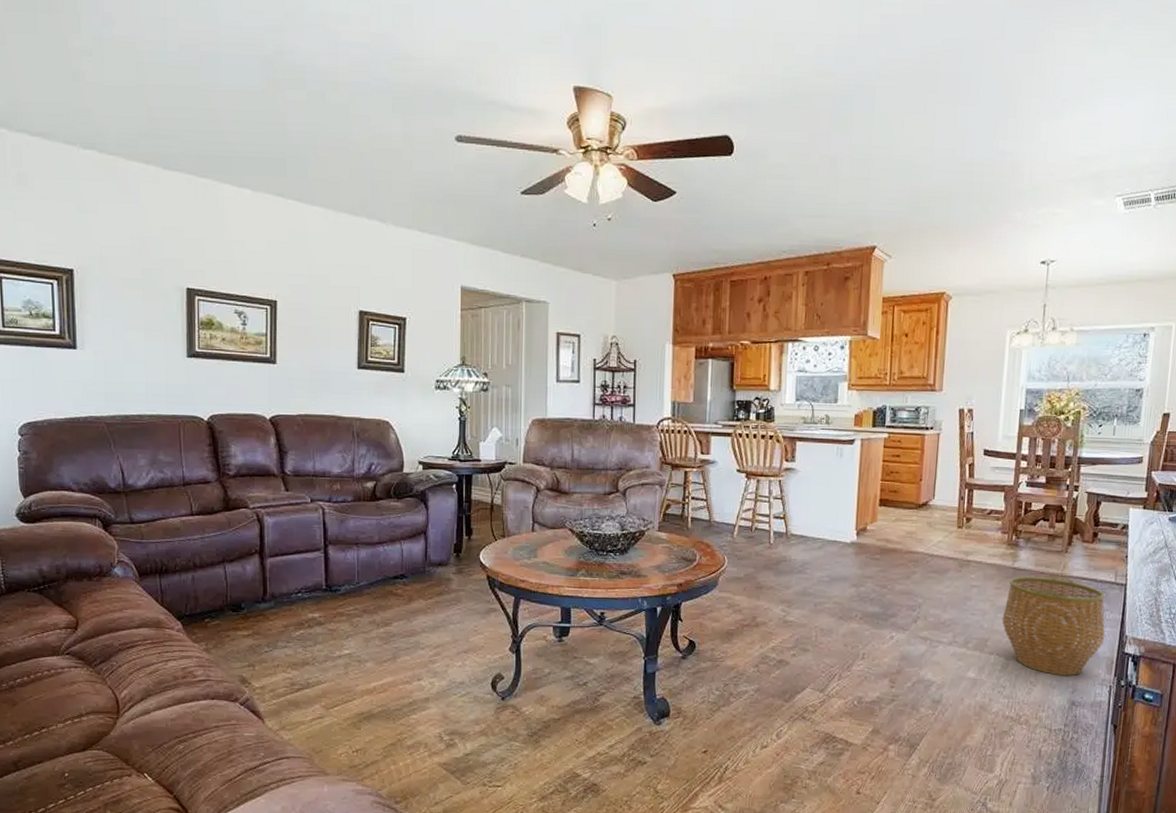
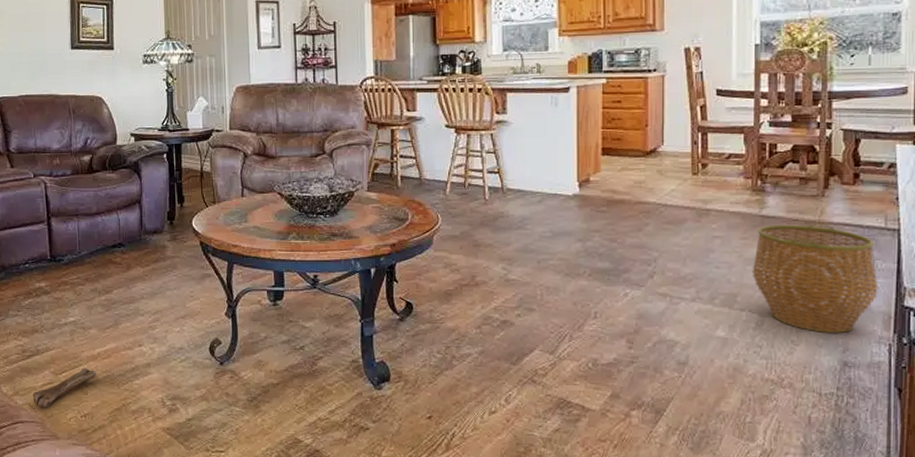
dog toy: none [300,701,371,743] -> present [32,367,96,408]

